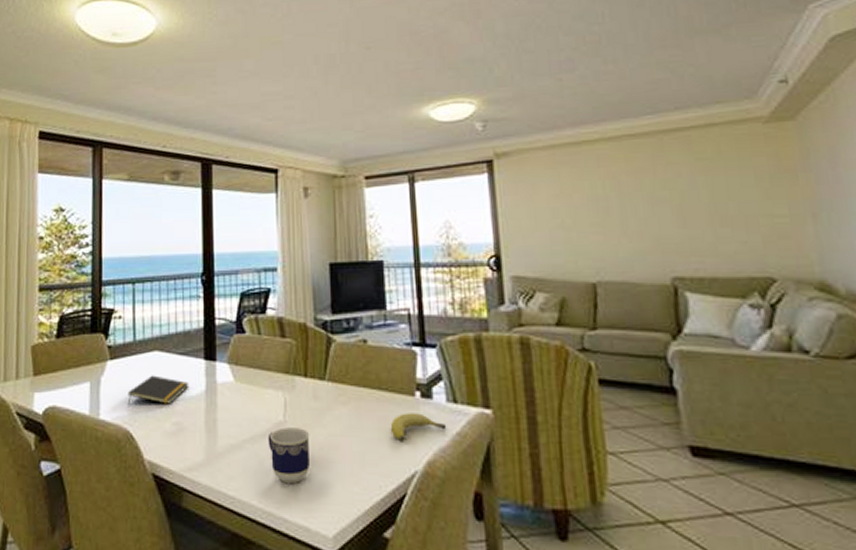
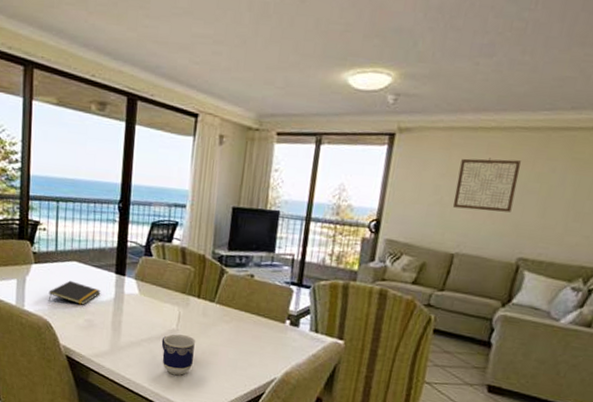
fruit: present [390,413,447,441] -> none [260,335,306,355]
wall art: none [573,169,646,230] -> present [452,158,521,212]

